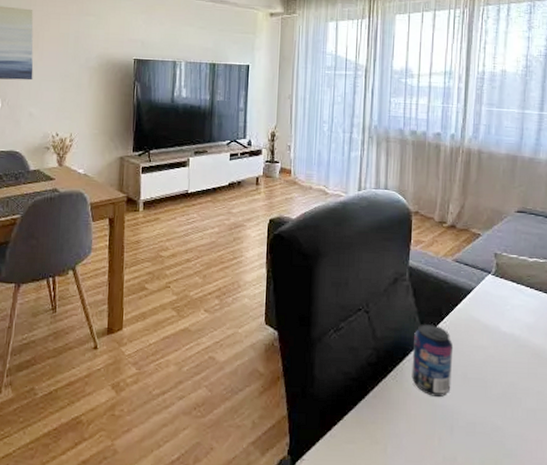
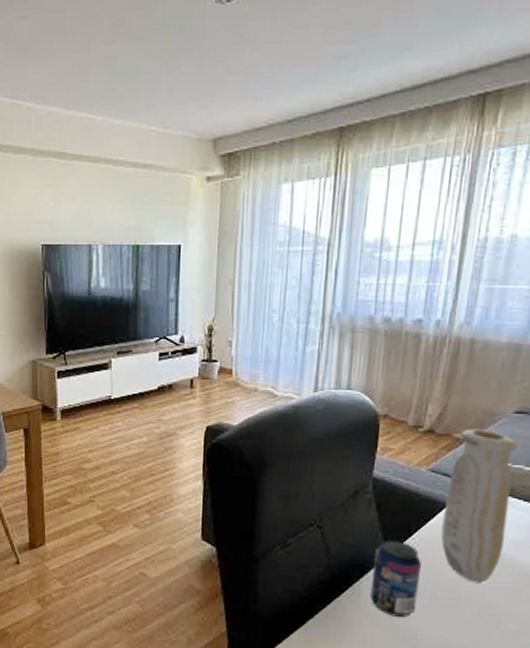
vase: none [467,225,521,364] -> present [440,429,518,583]

